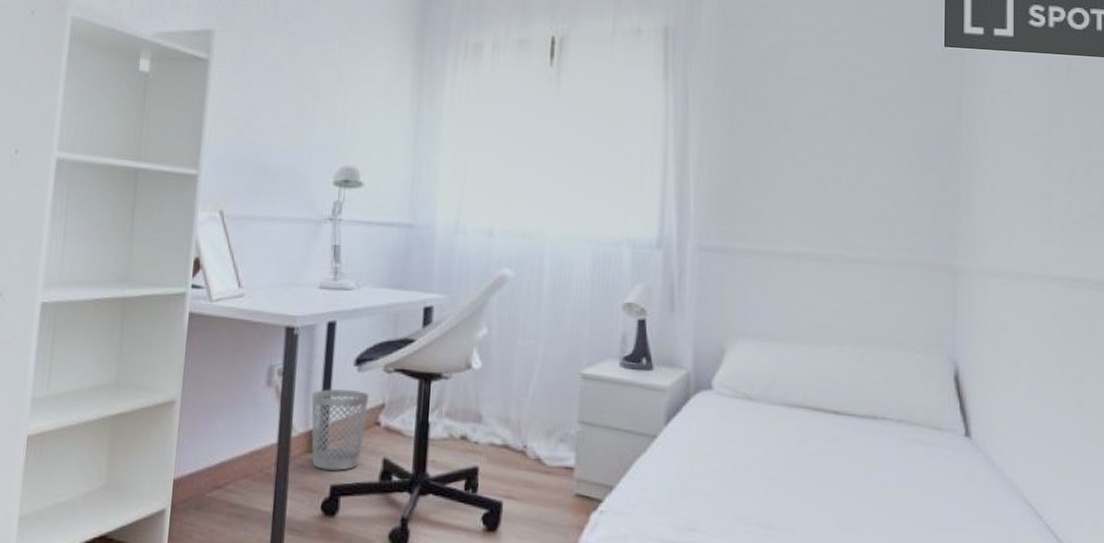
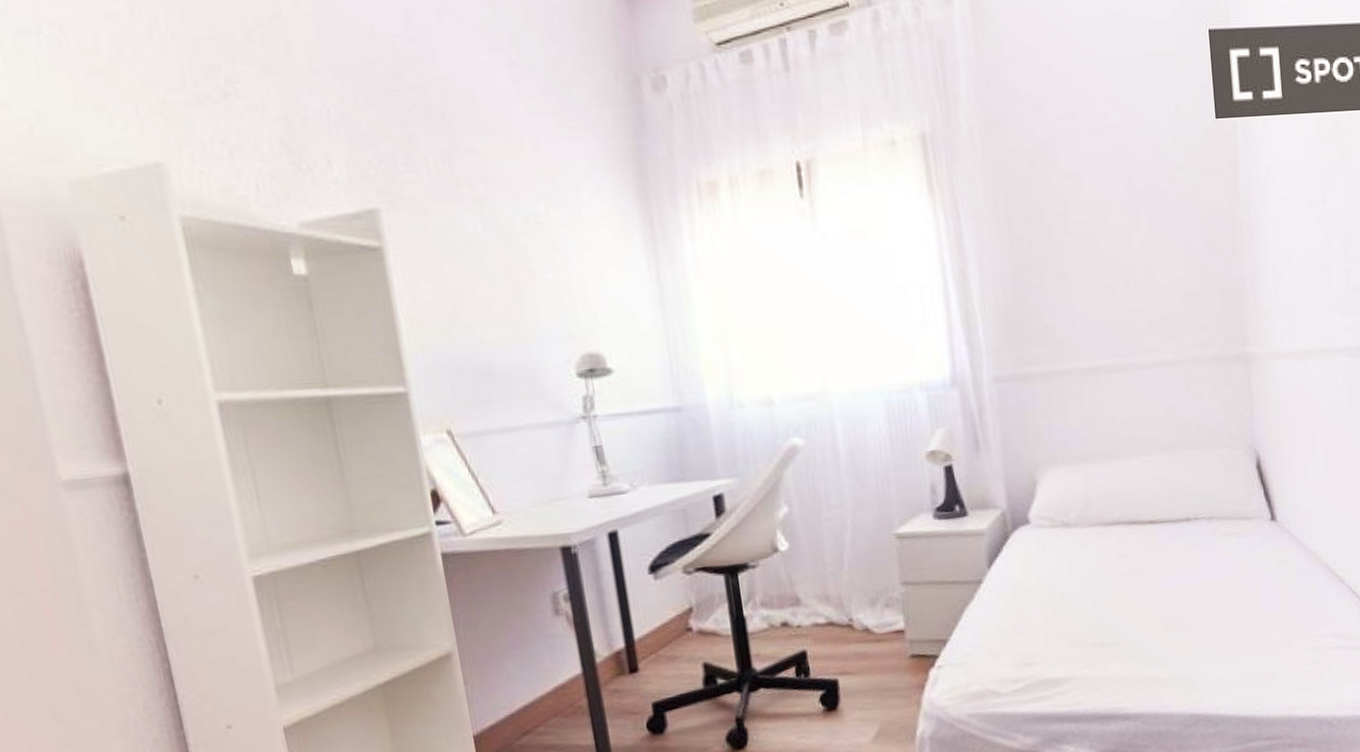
wastebasket: present [311,389,370,471] -> none [608,599,679,689]

